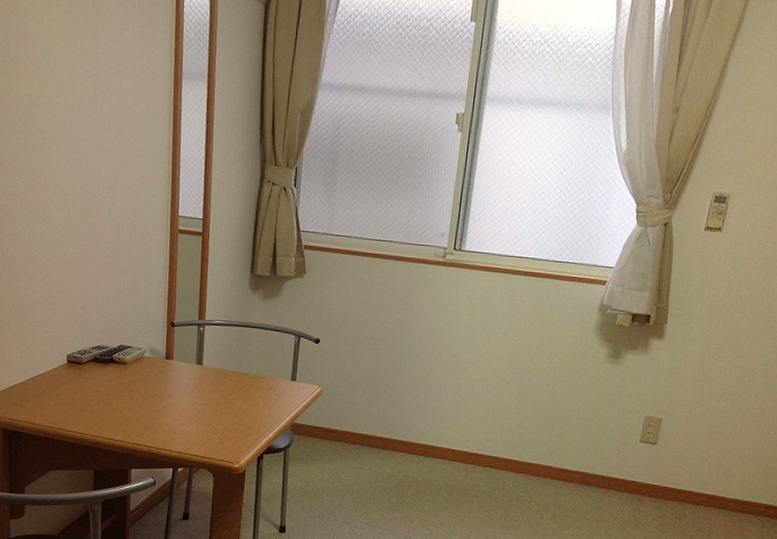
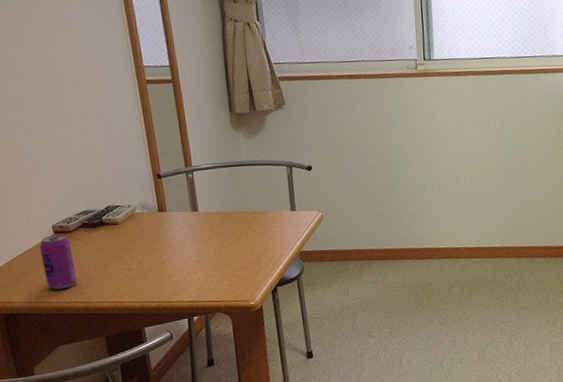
beverage can: none [51,363,81,417] -> present [39,234,77,290]

